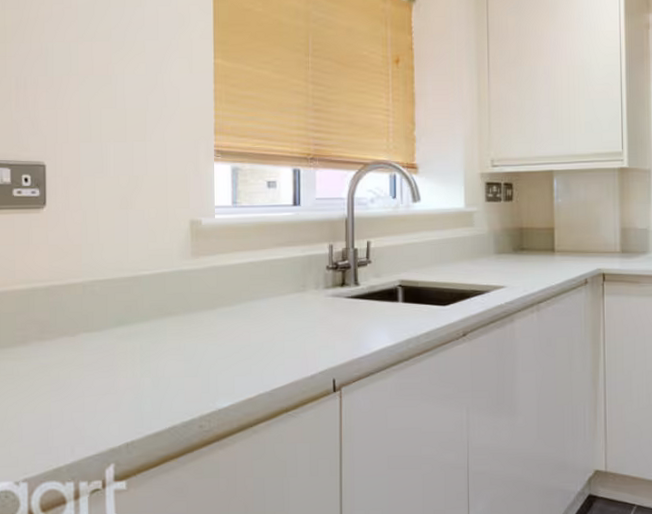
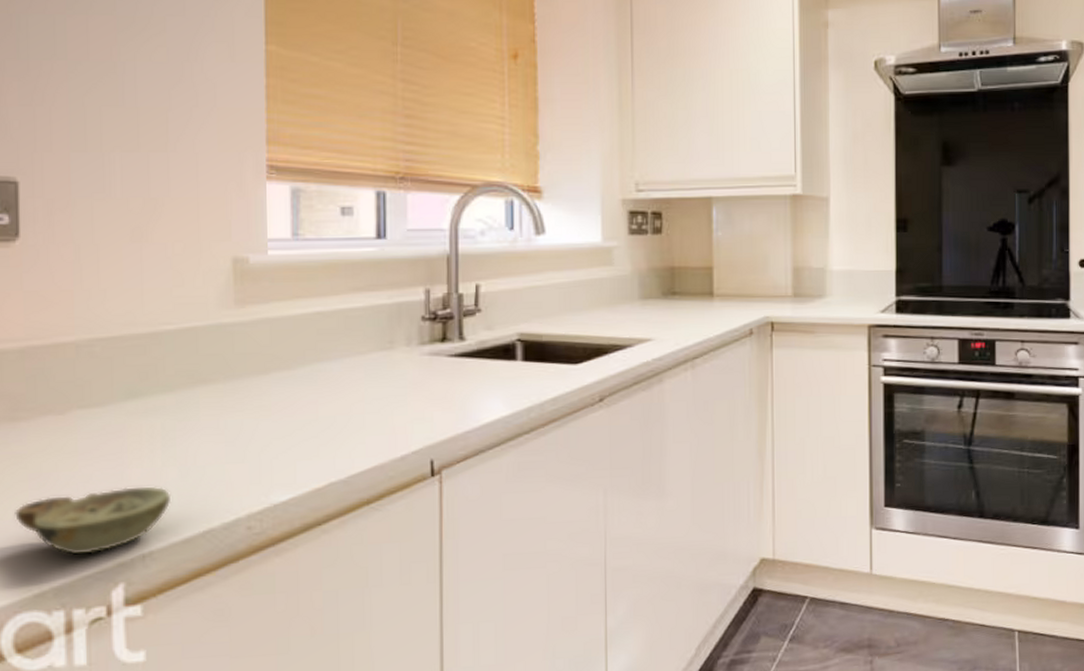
oil lamp: none [41,392,147,441] -> present [15,486,172,555]

